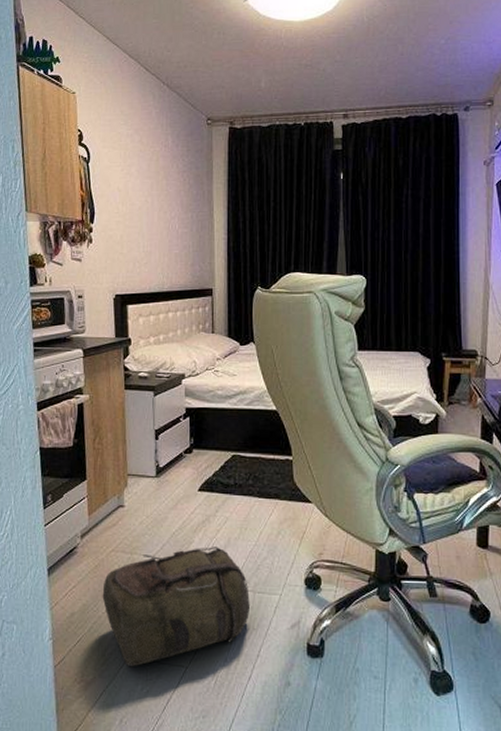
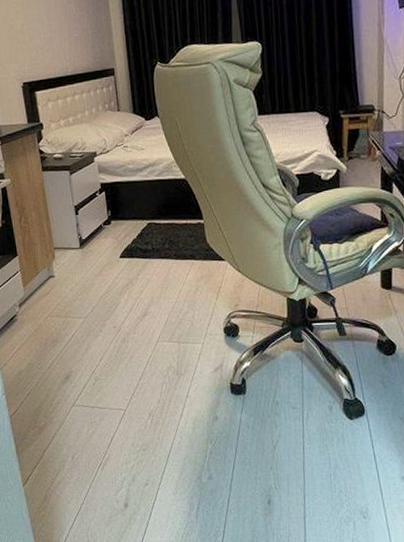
backpack: present [102,547,250,667] -> none [43,306,177,413]

